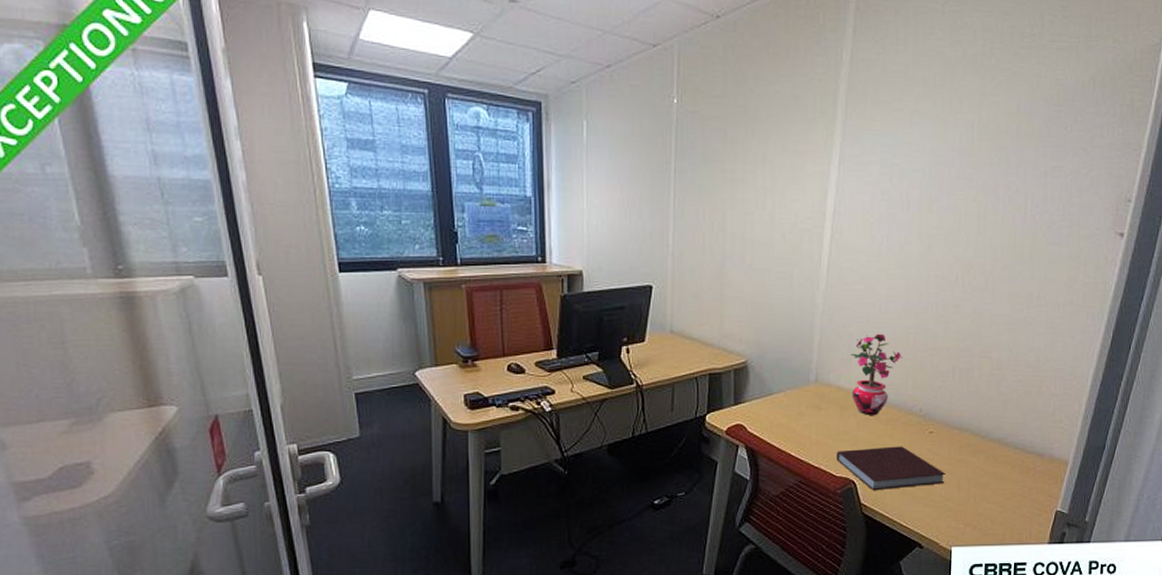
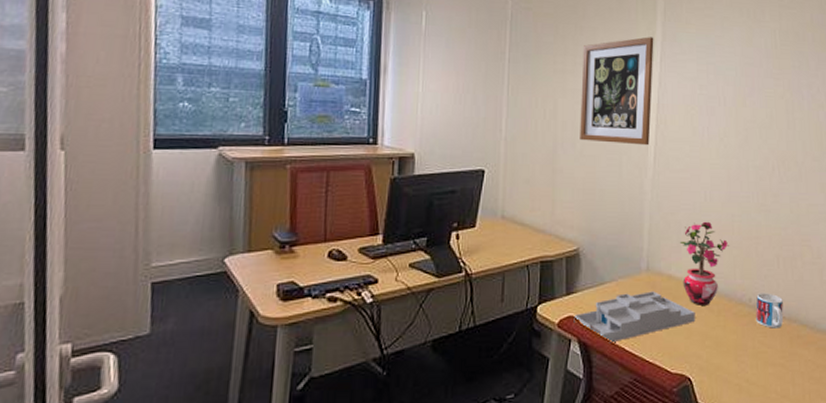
desk organizer: none [741,402,863,449] -> present [574,291,696,343]
wall art: none [749,137,833,257] -> present [580,37,654,146]
notebook: present [836,446,946,491] -> none [671,338,780,389]
mug: none [925,403,955,437] -> present [756,293,784,328]

